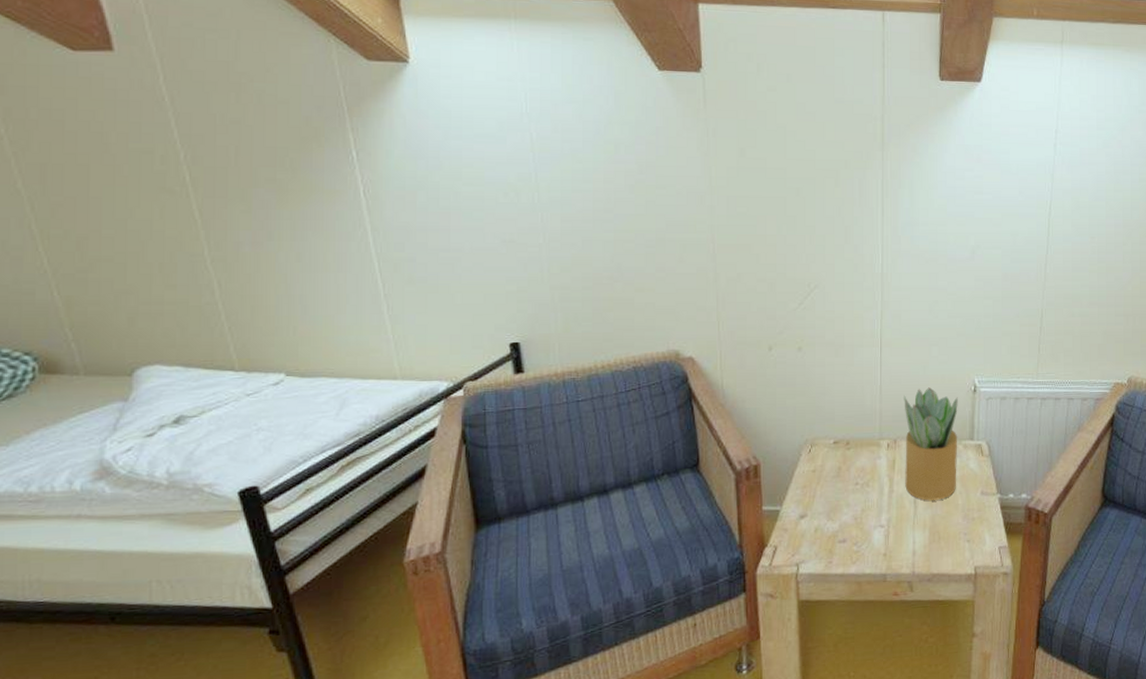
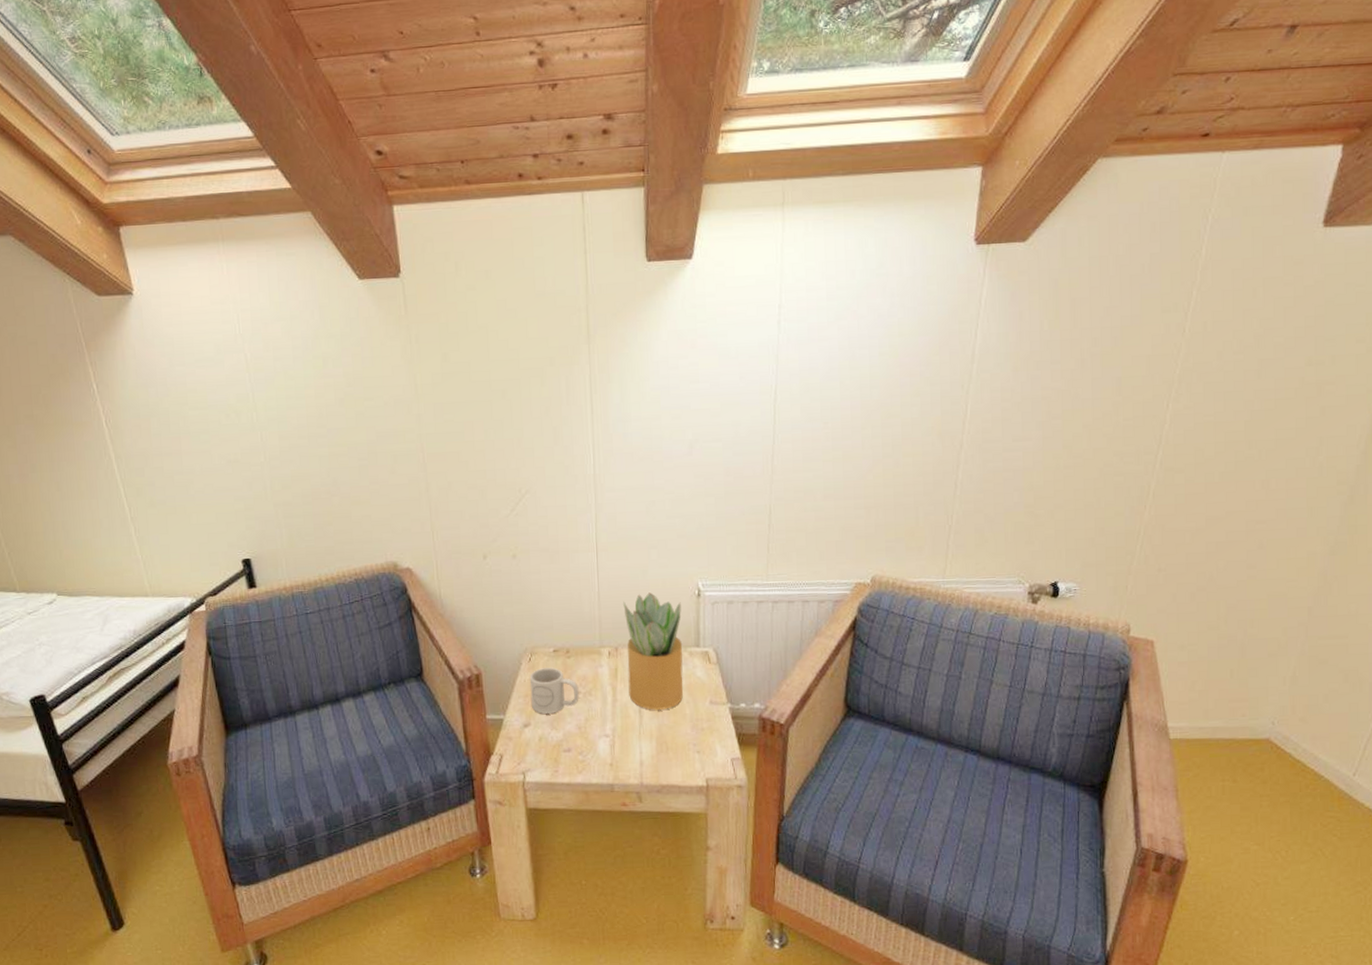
mug: none [808,459,857,505] -> present [529,667,579,714]

